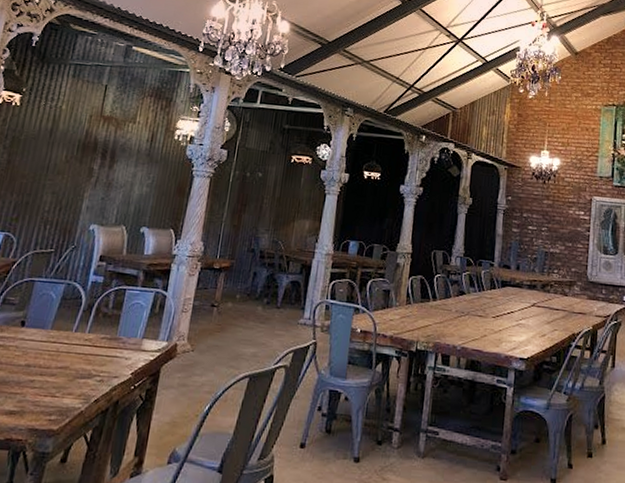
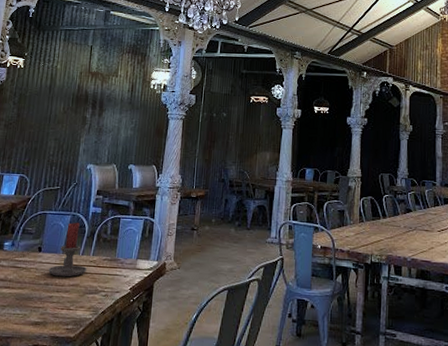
candle holder: none [31,292,80,358] -> present [48,222,87,277]

